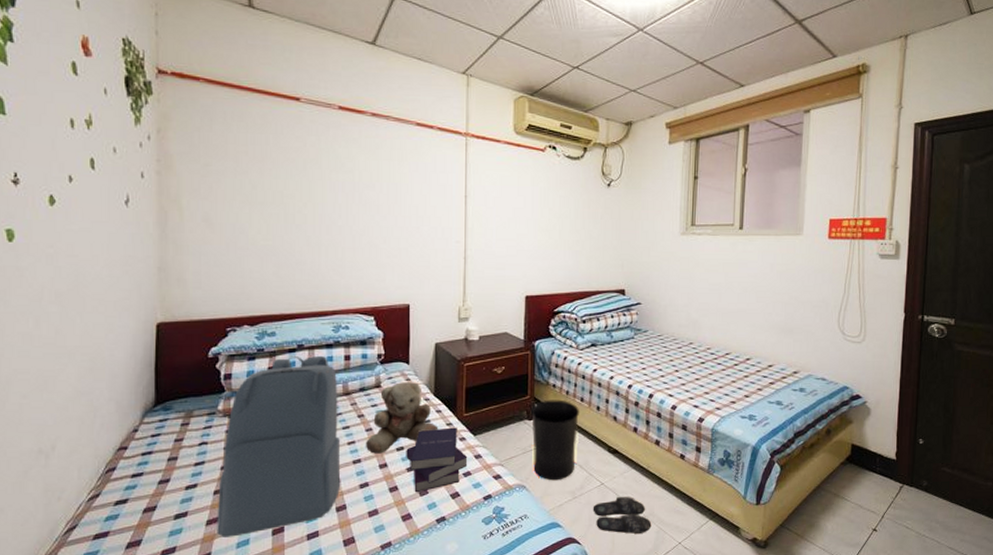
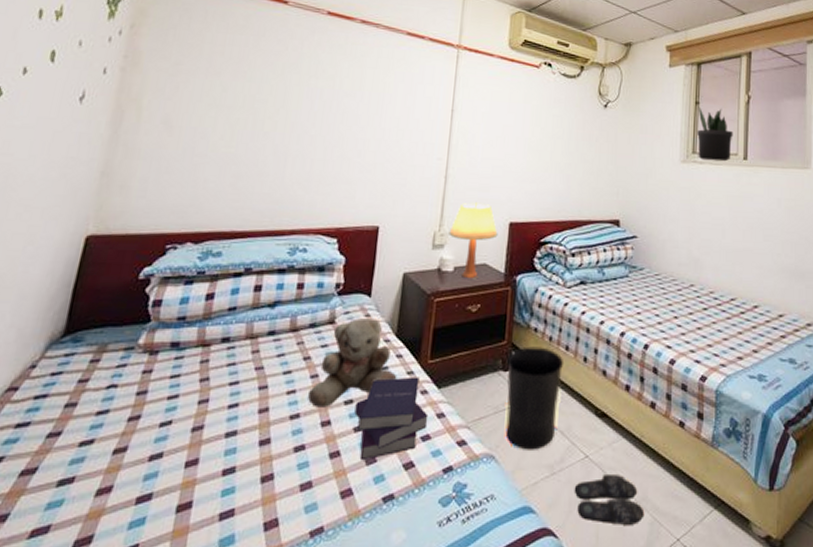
backpack: present [217,355,341,537] -> none [106,282,286,514]
table lamp: none [472,279,516,346] -> present [449,202,498,279]
planter: none [696,181,730,232] -> present [697,106,733,162]

